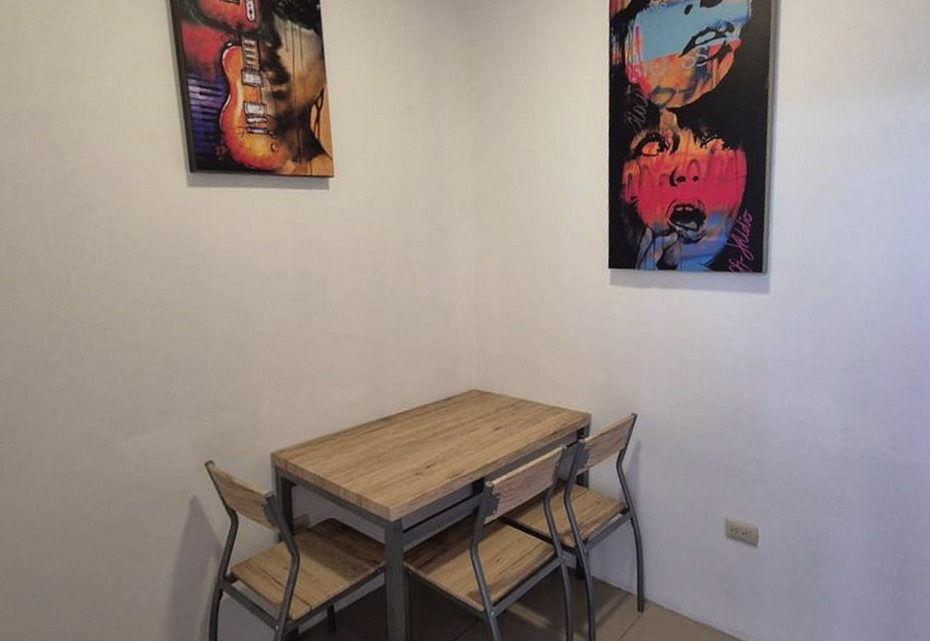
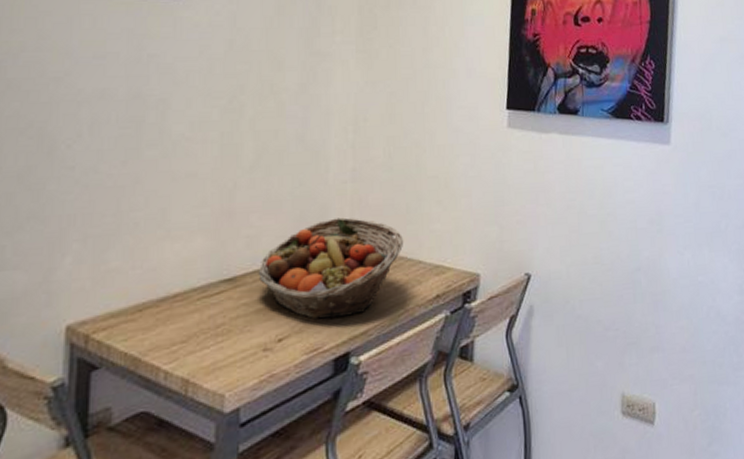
fruit basket: none [407,367,524,451] -> present [258,217,404,320]

